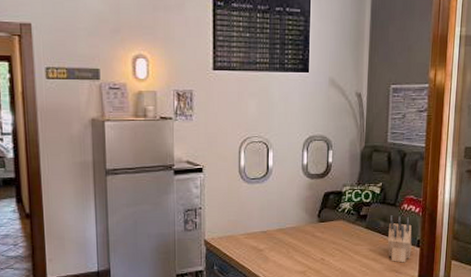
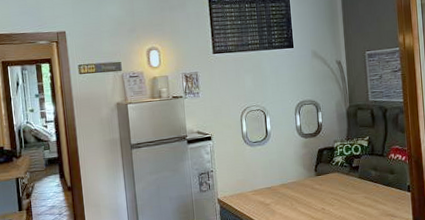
knife block: present [387,215,412,263] -> none [379,165,404,207]

